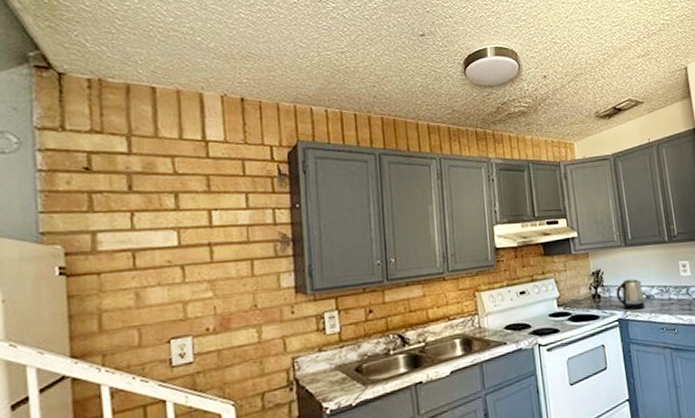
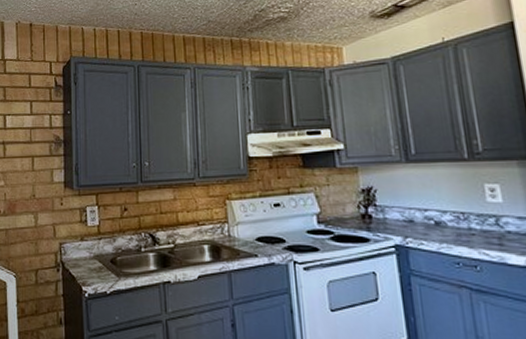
kettle: present [616,278,645,311] -> none [392,200,433,237]

